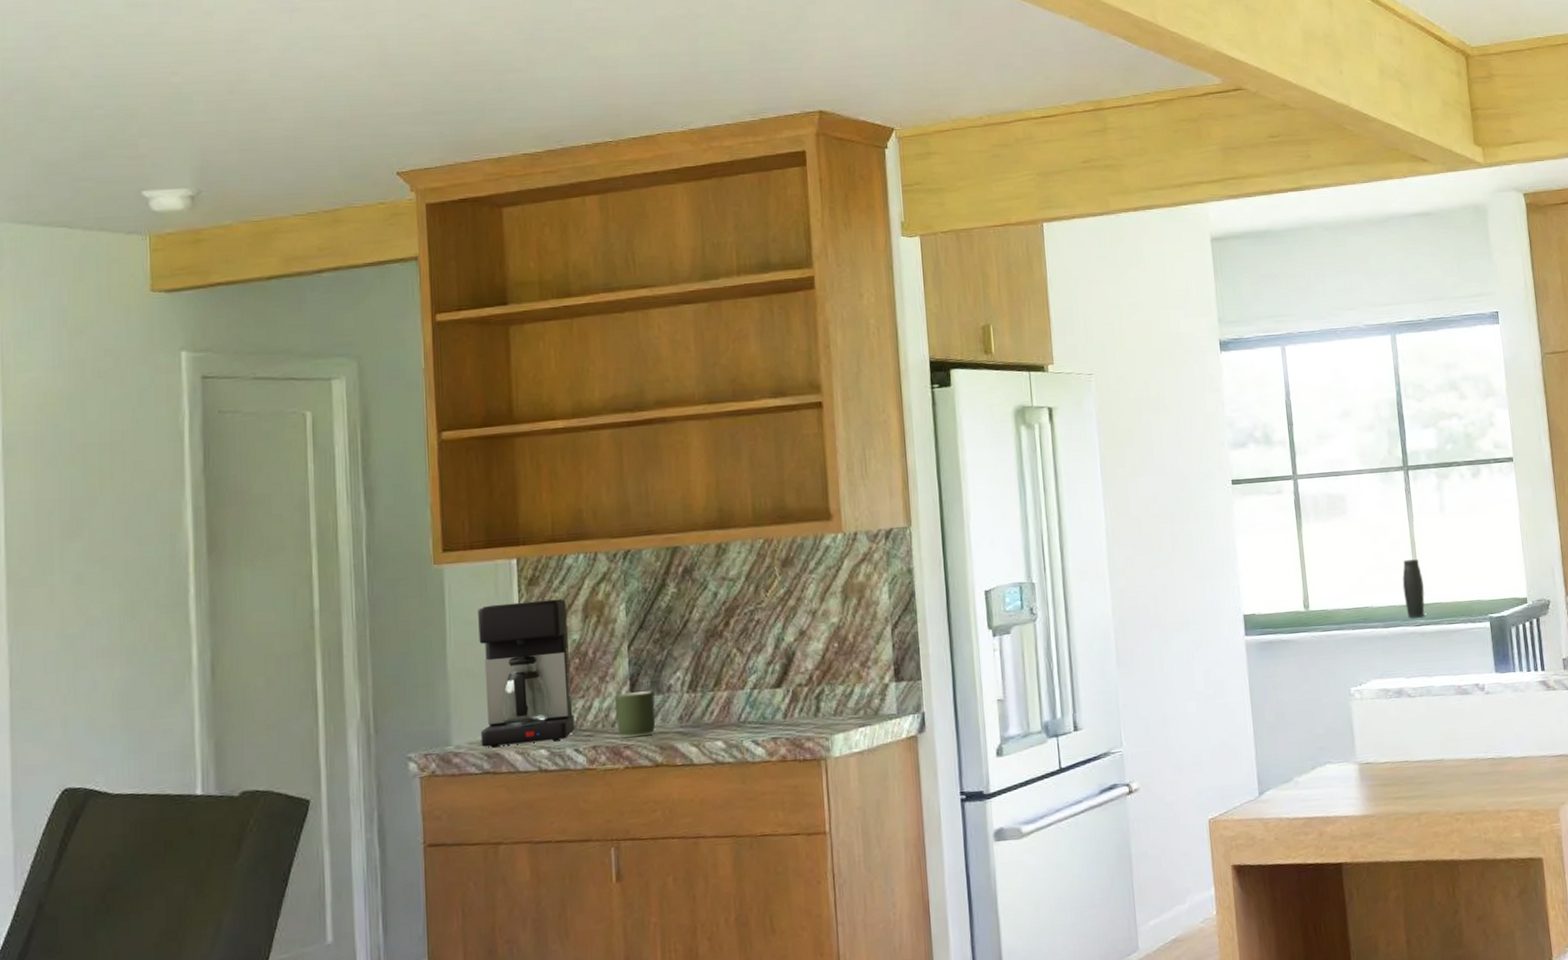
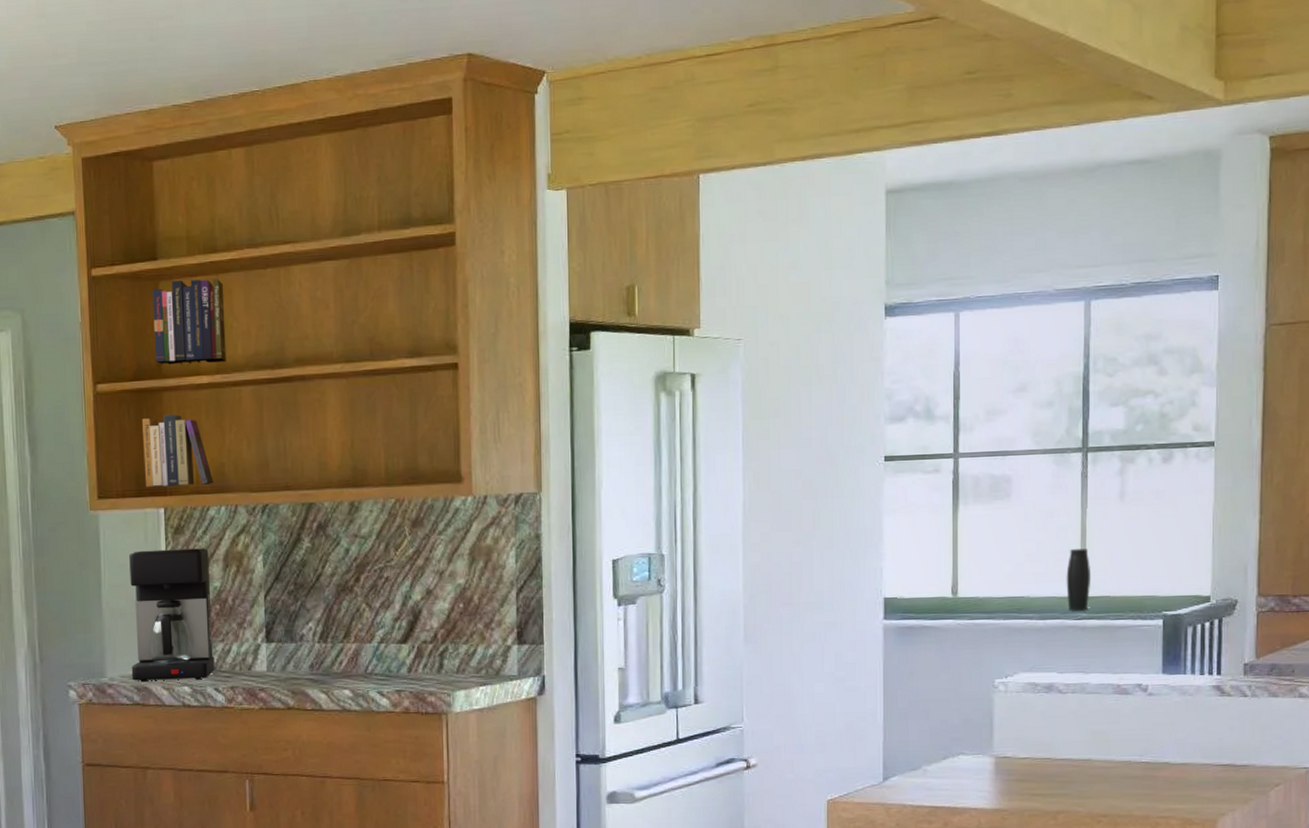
books: none [492,460,571,537] -> present [142,414,213,487]
books: none [502,323,583,411] -> present [152,279,226,365]
mug: present [614,690,656,738] -> none [251,639,289,681]

